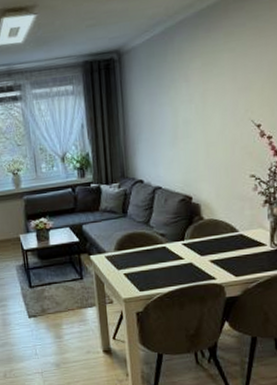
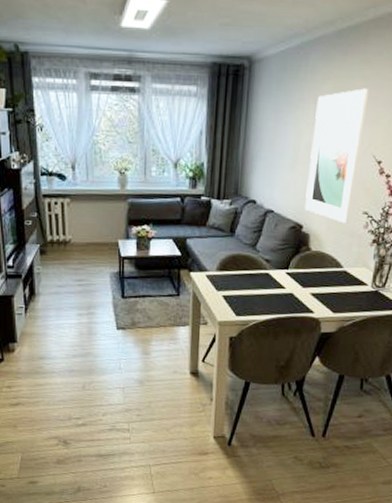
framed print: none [188,59,238,189] -> present [305,88,370,224]

